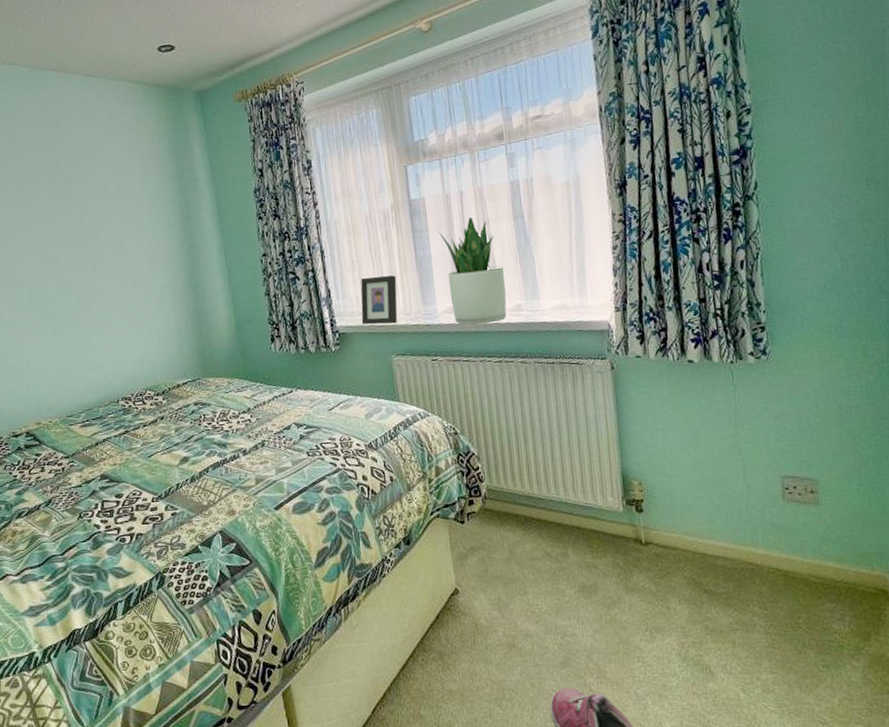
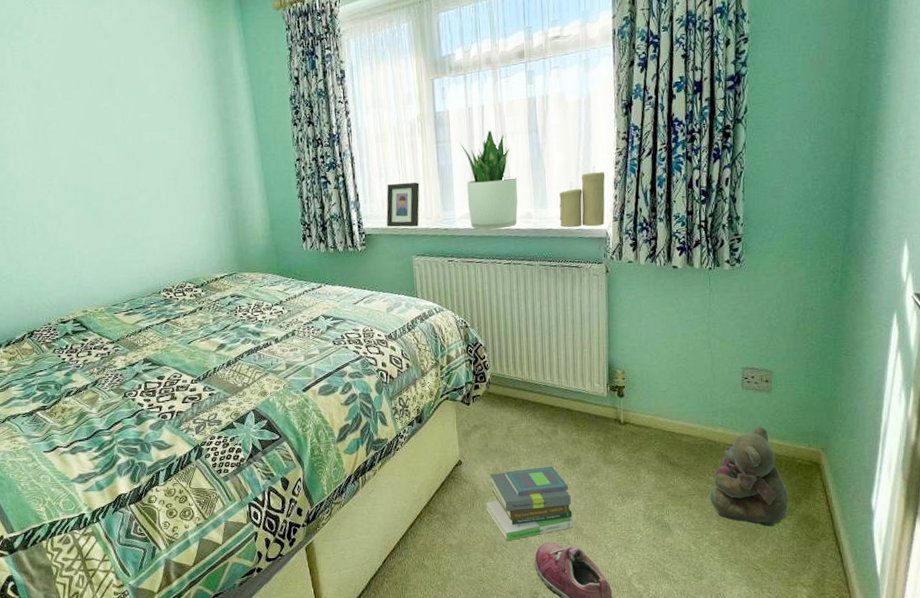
books: none [489,595,594,687] -> present [485,466,573,542]
candle: none [552,250,606,320] -> present [559,164,606,228]
teddy bear: none [756,545,856,669] -> present [709,426,788,527]

